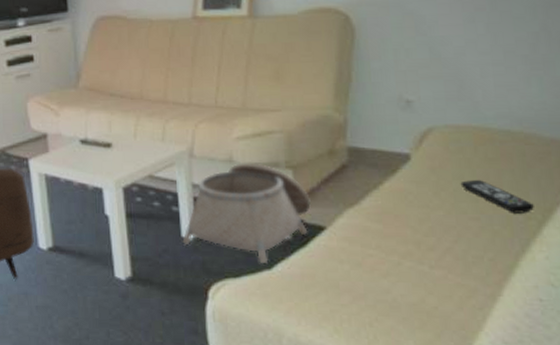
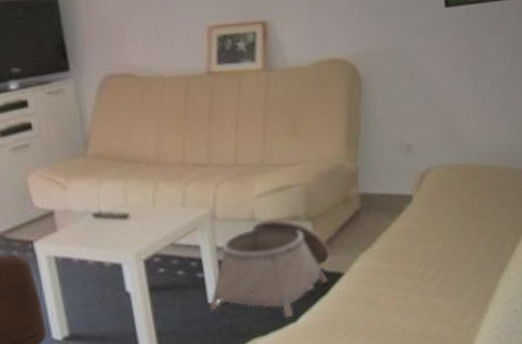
remote control: present [460,179,534,213] -> none [453,211,509,239]

